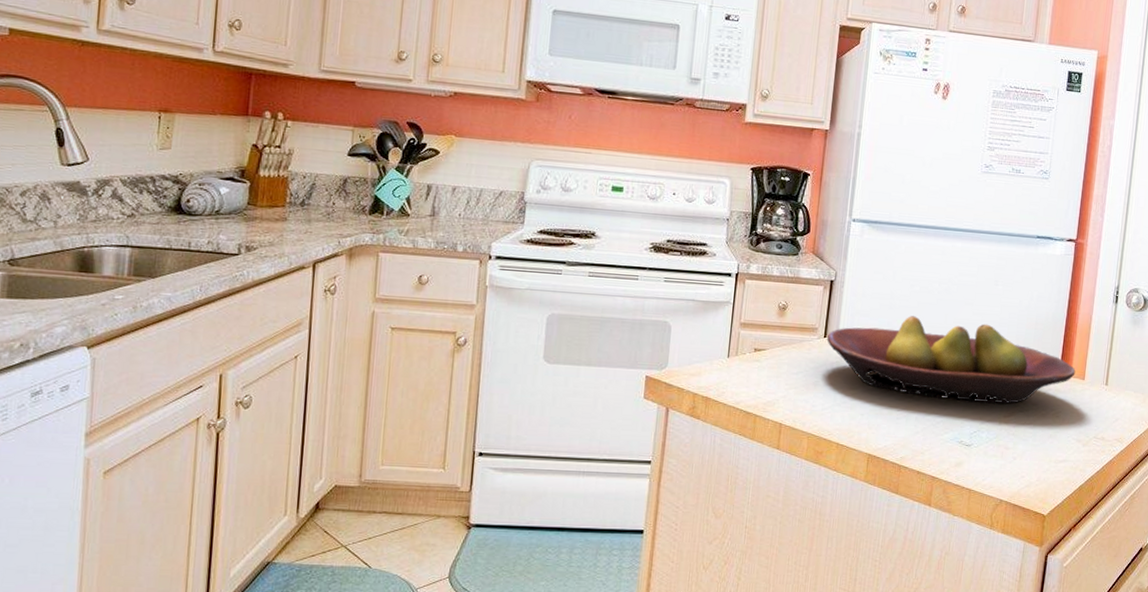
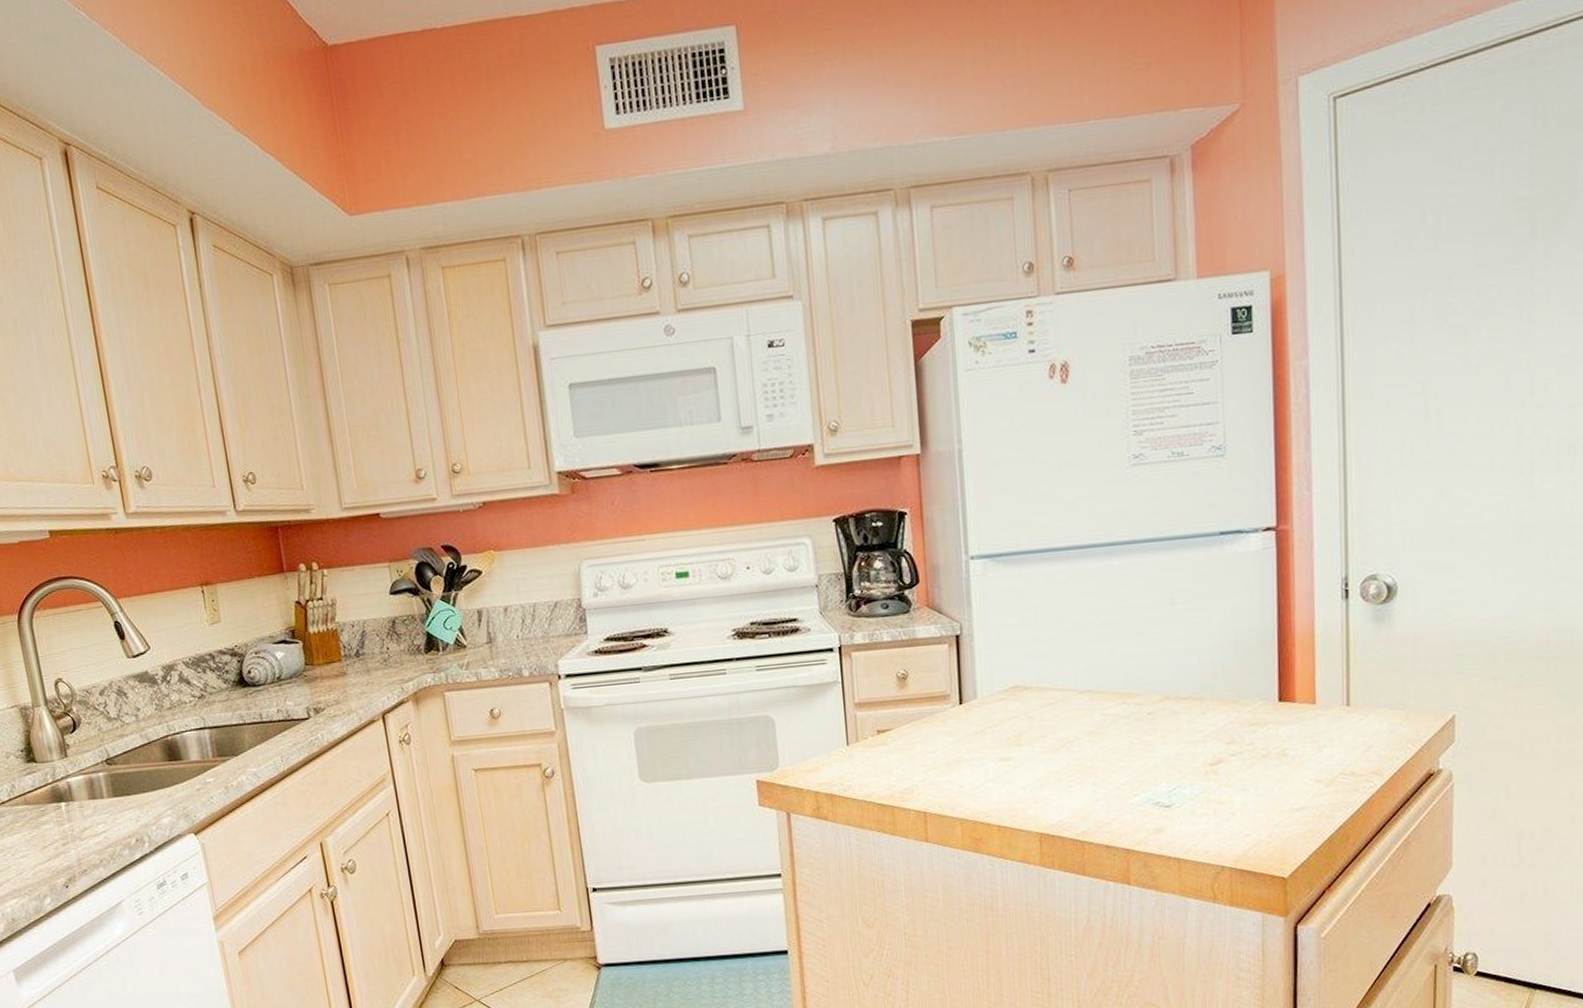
fruit bowl: present [827,316,1076,404] -> none [964,654,1301,756]

